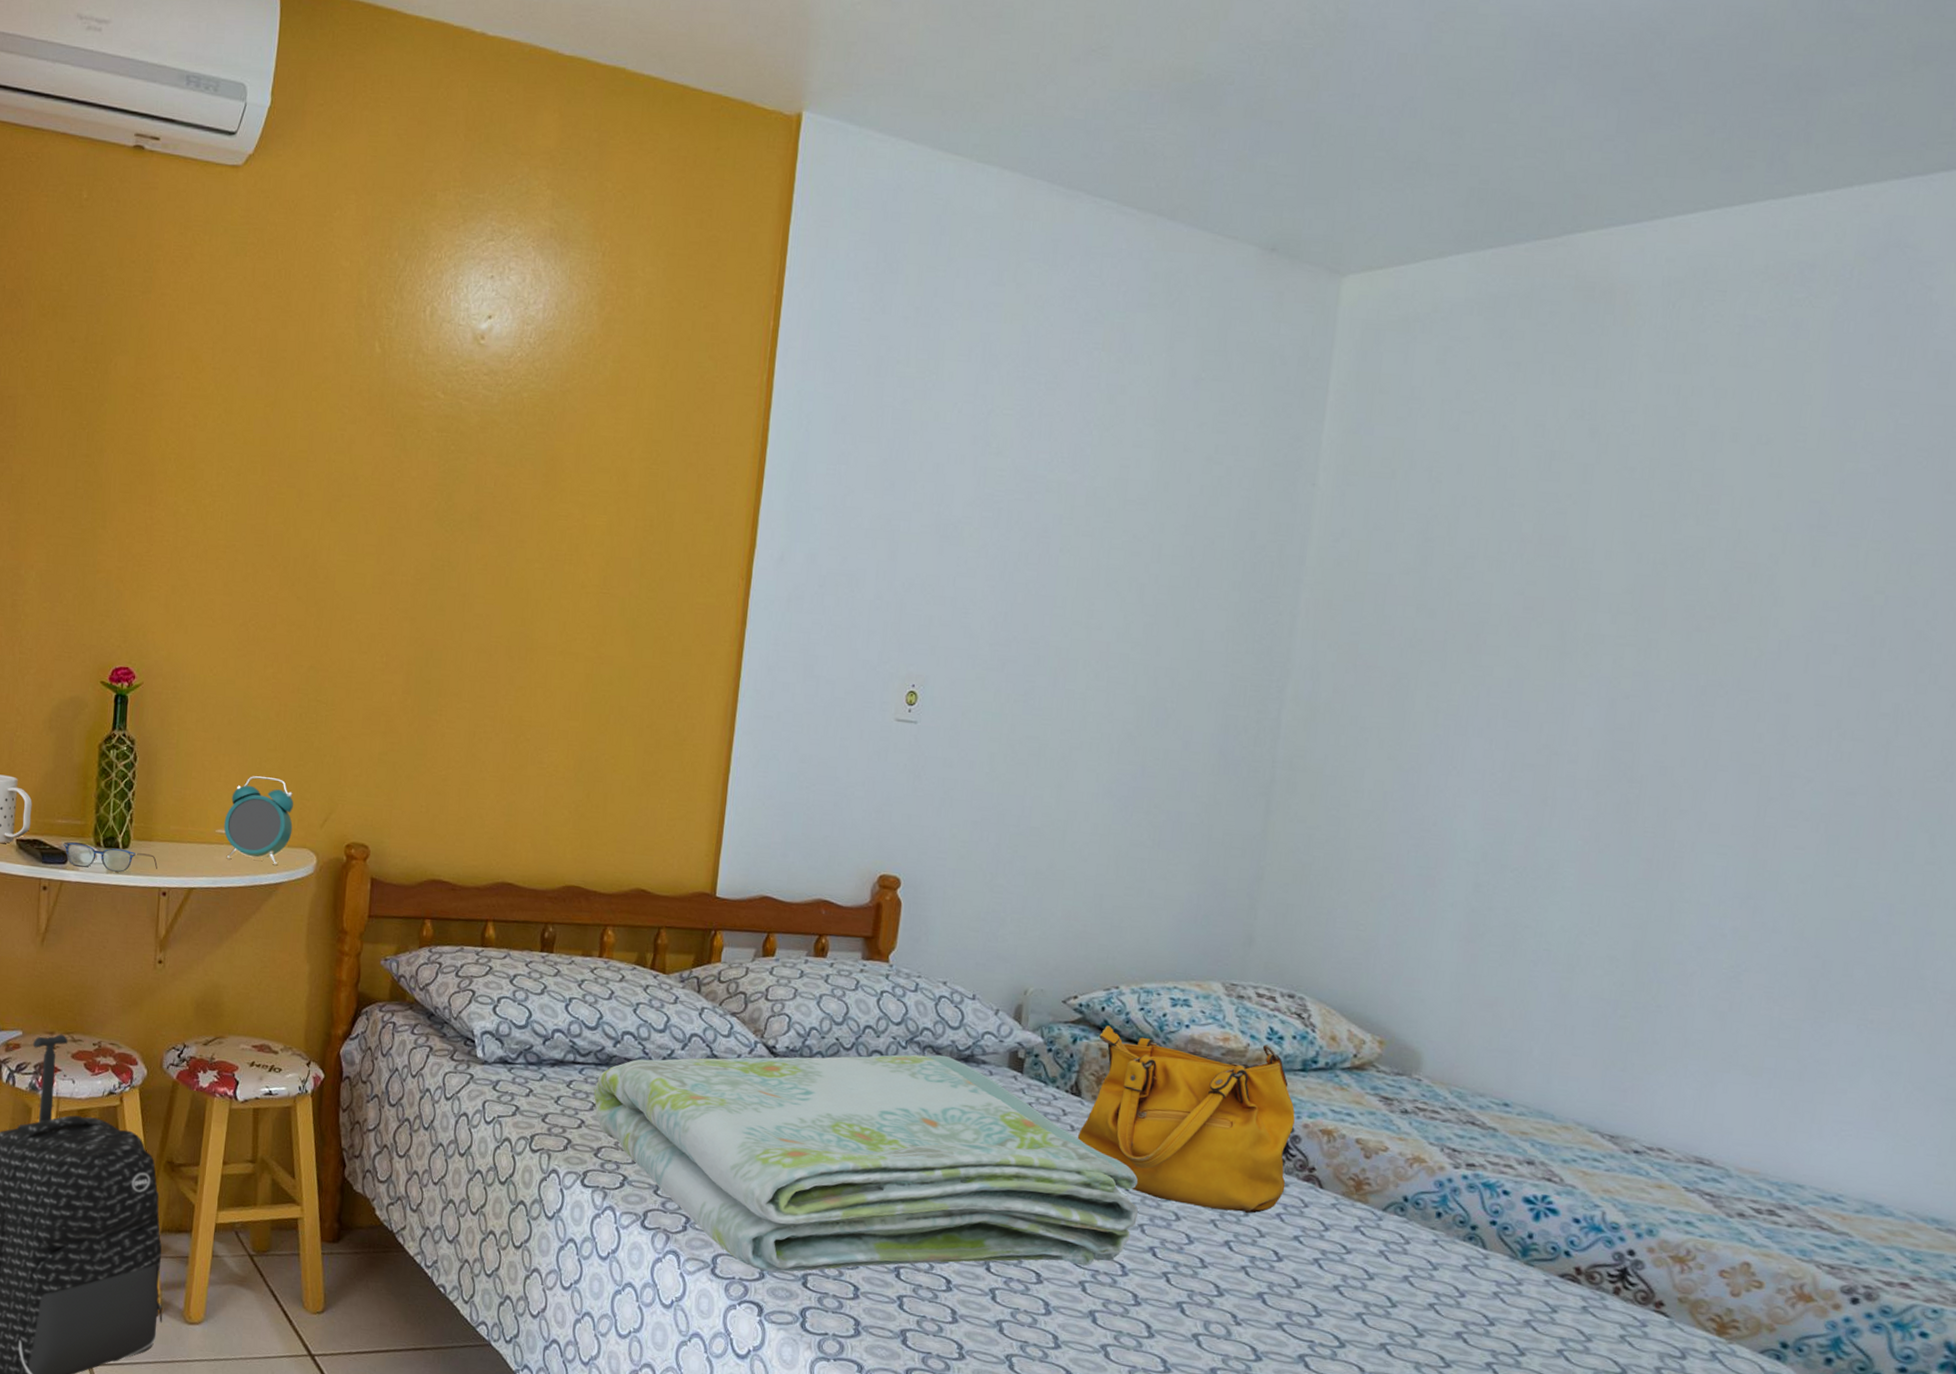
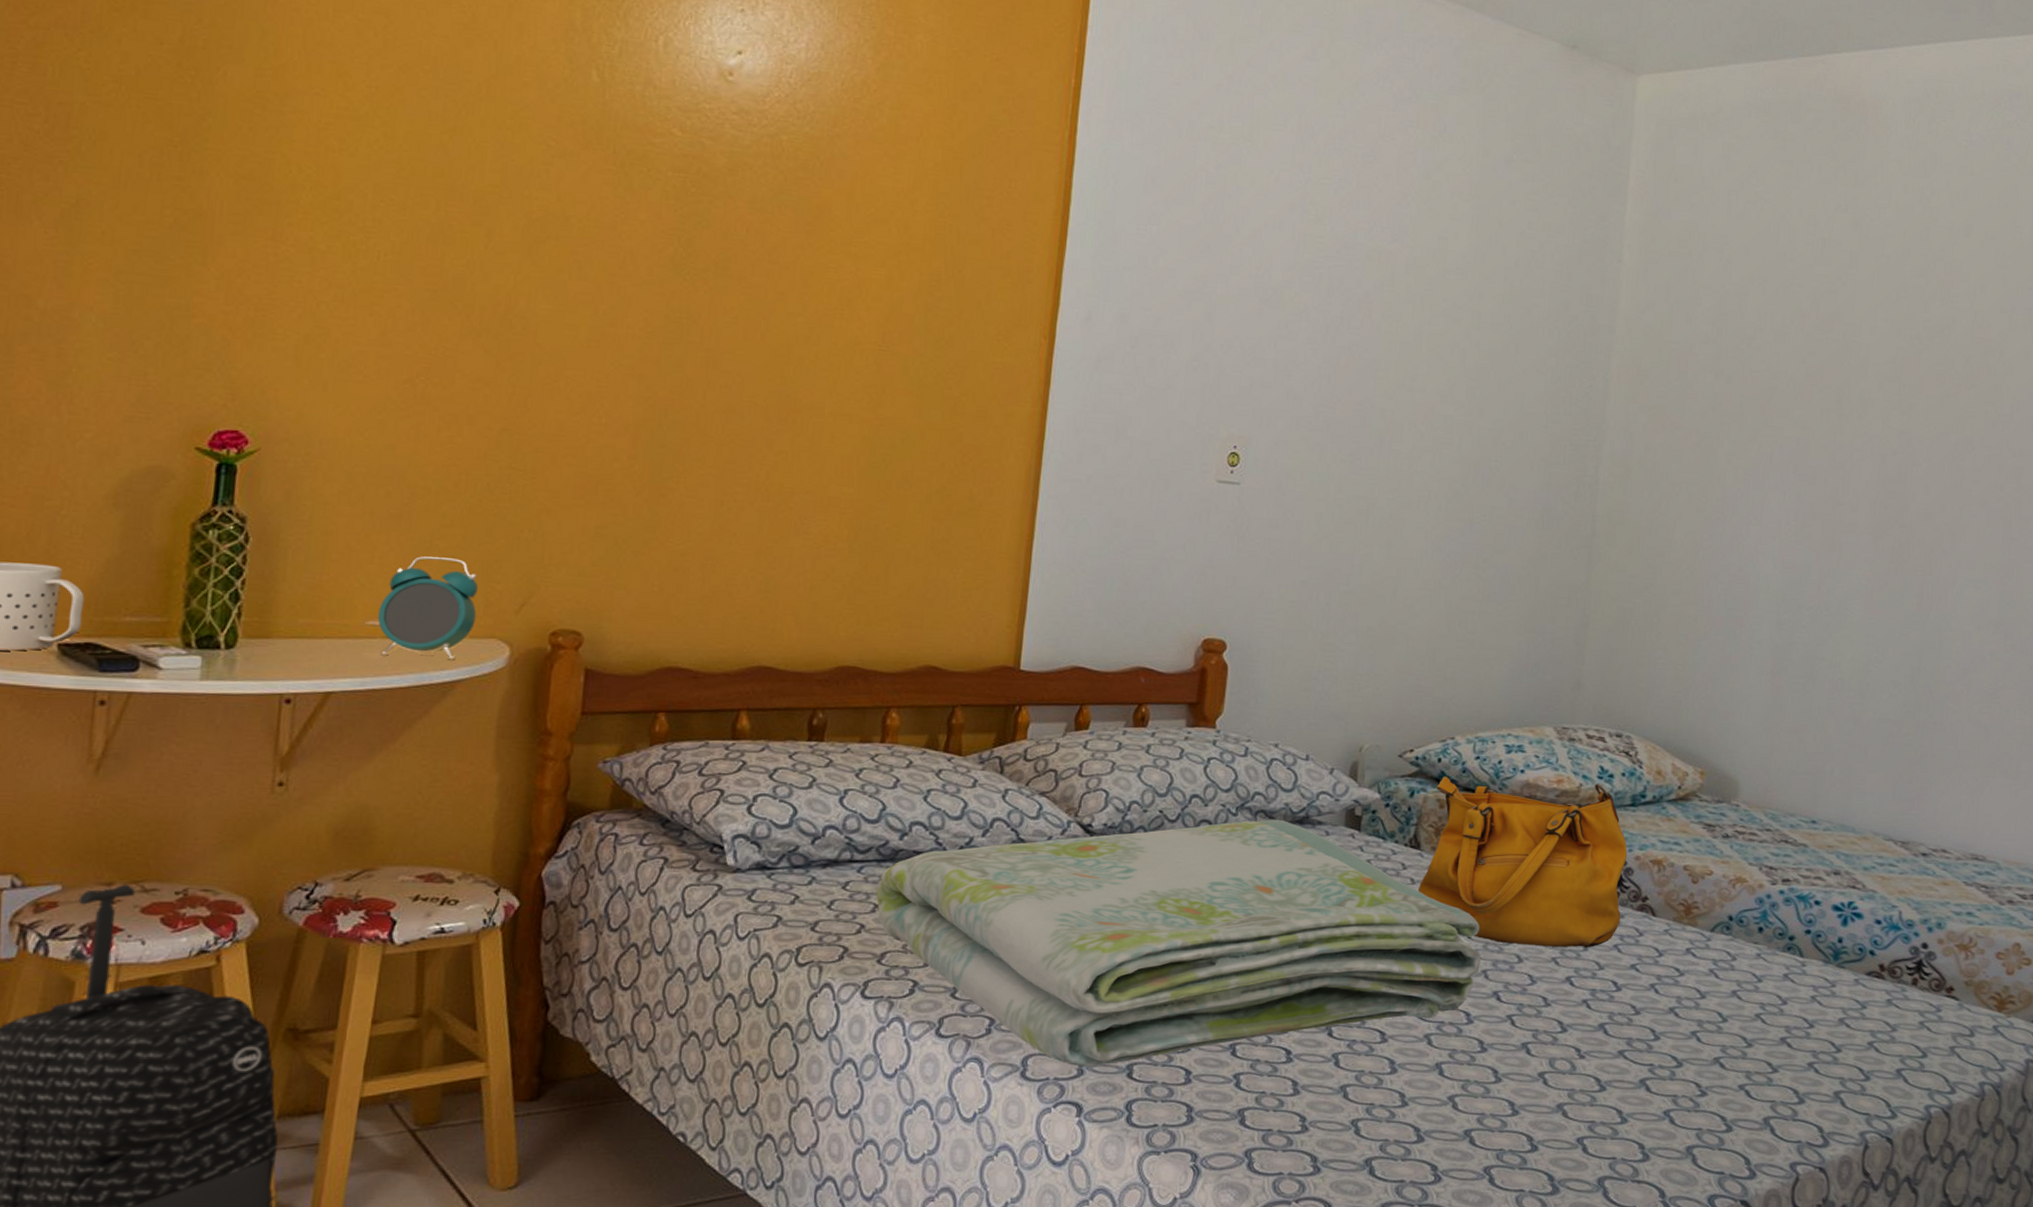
glasses: present [63,842,158,872] -> none [133,644,279,678]

